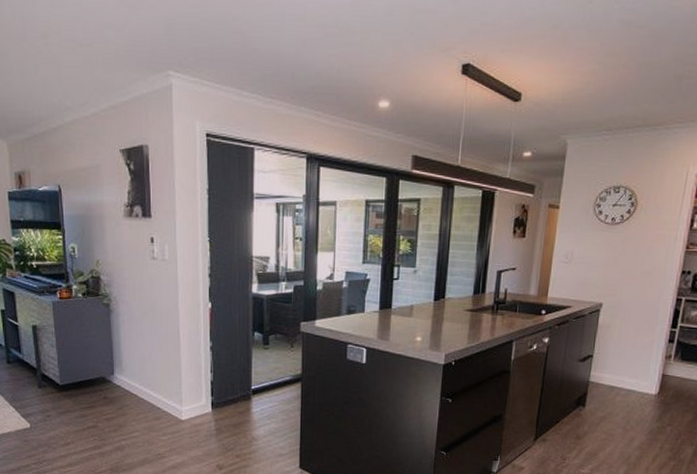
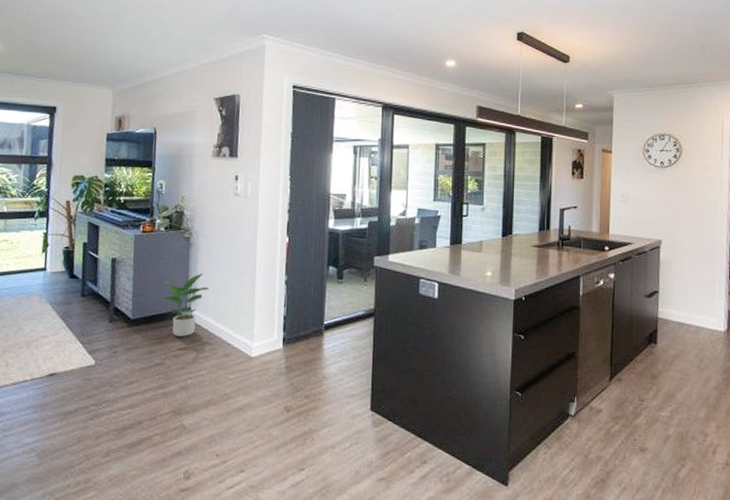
potted plant: none [86,339,134,401] -> present [160,273,210,336]

